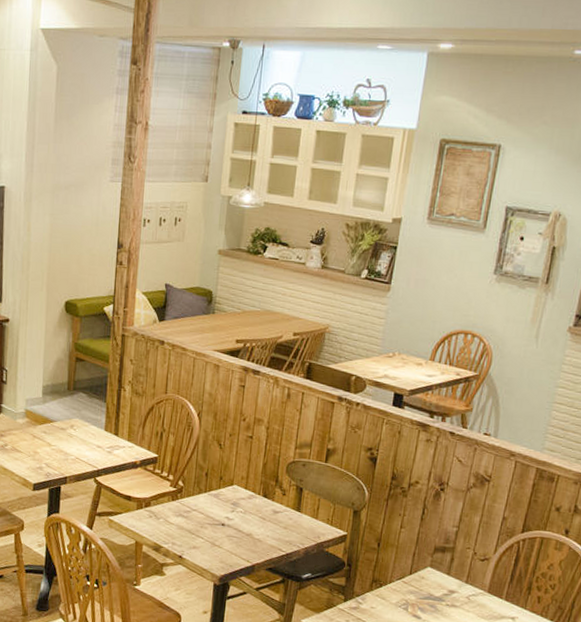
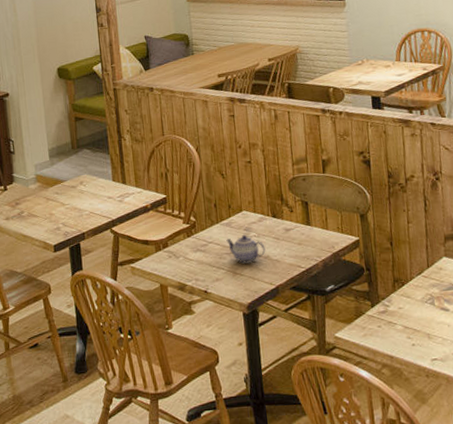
teapot: none [211,508,250,538] -> present [226,234,266,264]

